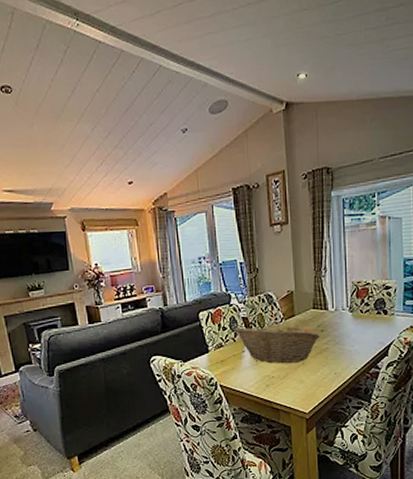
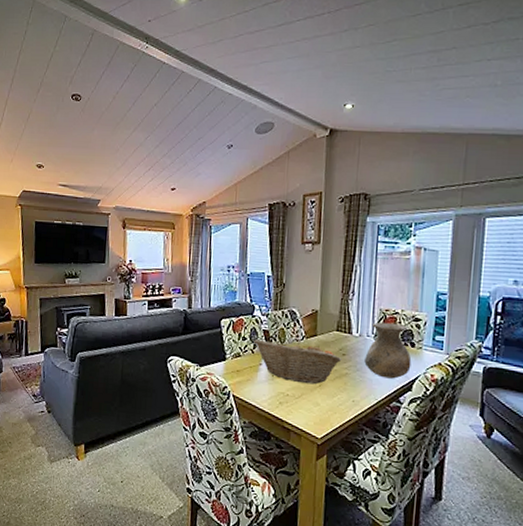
vase: none [342,293,386,348] -> present [364,322,412,379]

